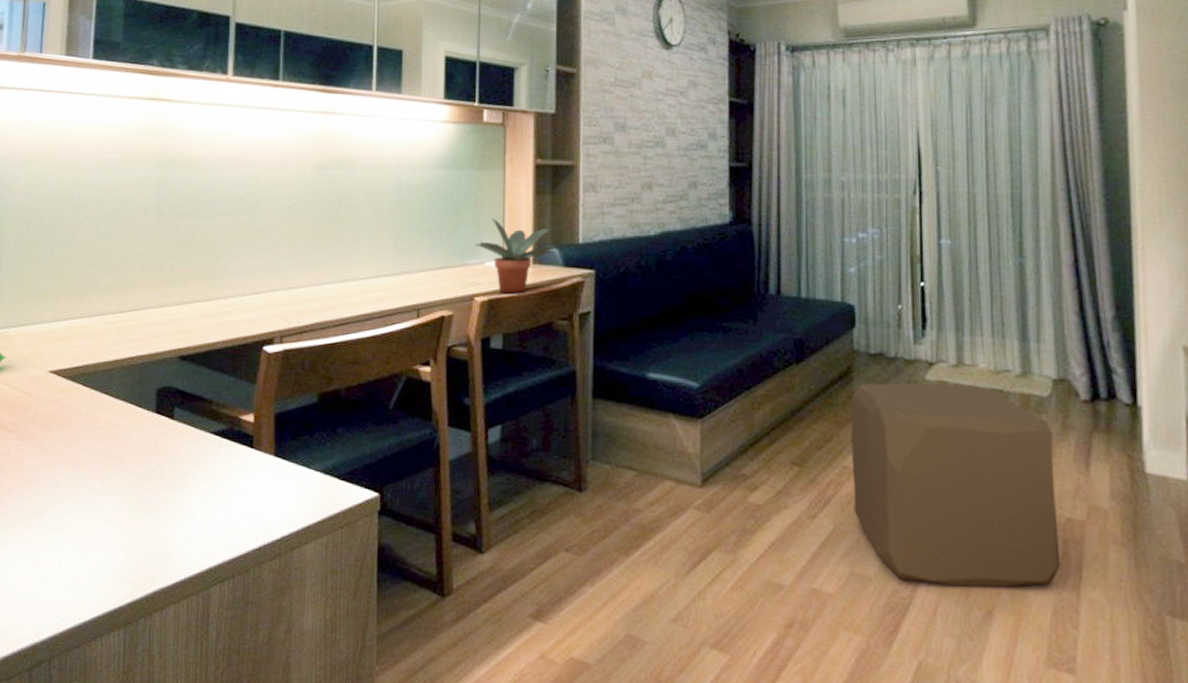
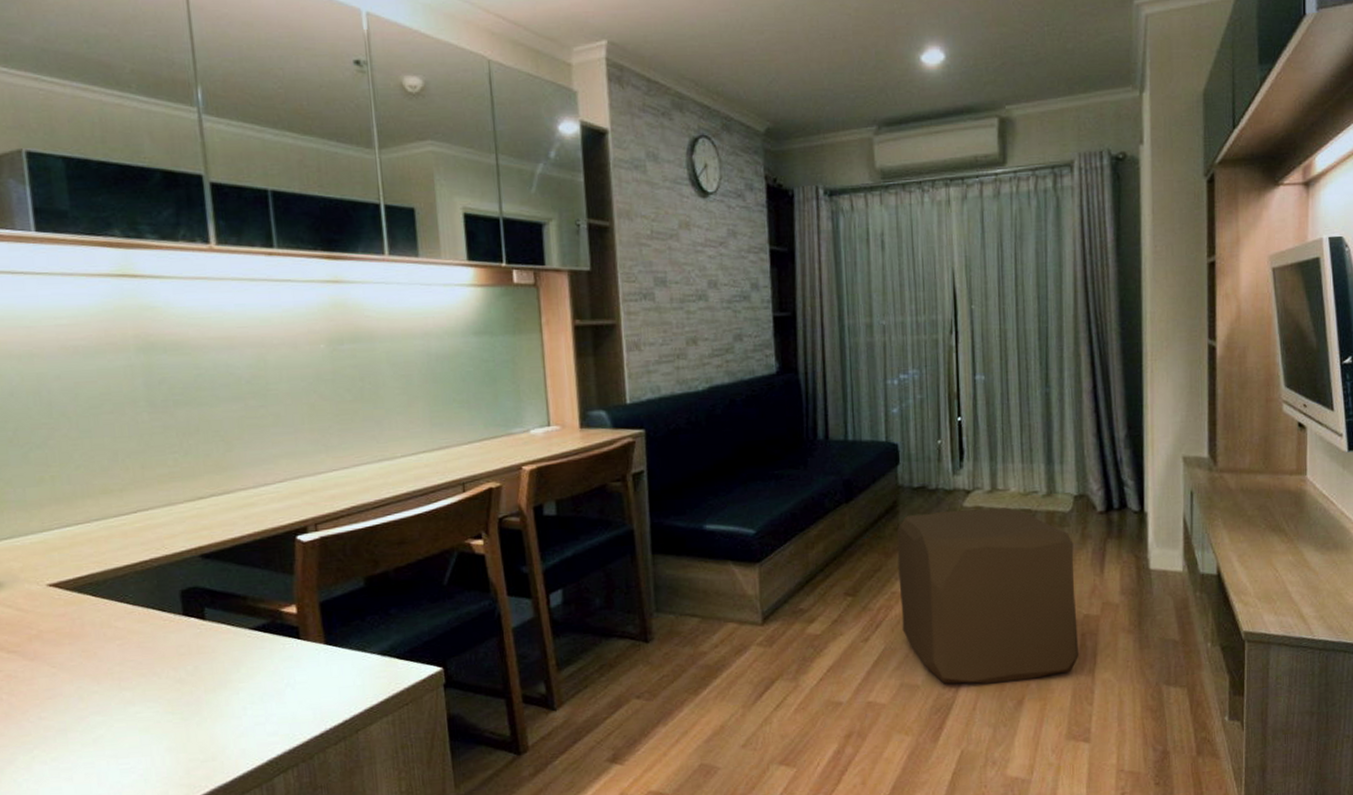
potted plant: present [475,218,557,294] -> none [518,385,604,461]

